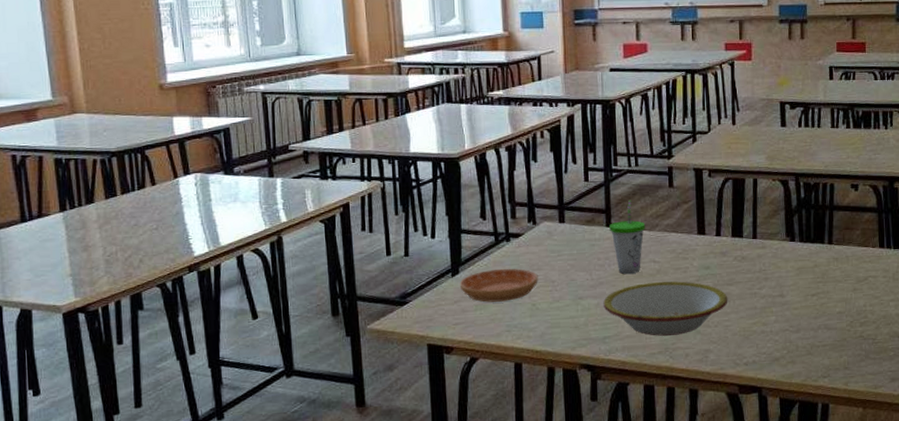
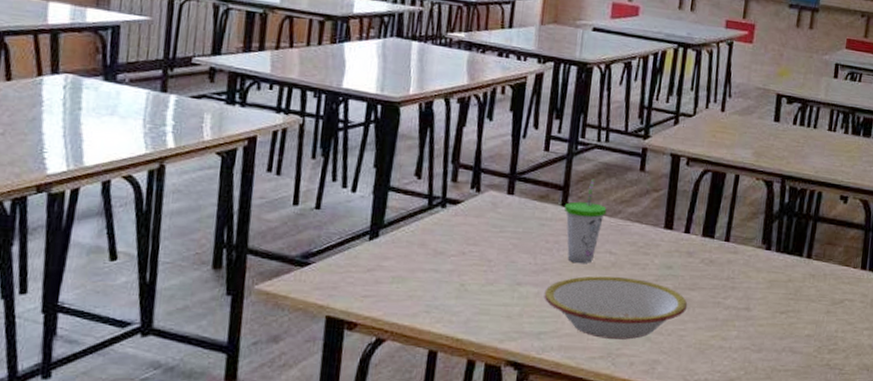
saucer: present [459,268,538,303] -> none [376,237,473,277]

